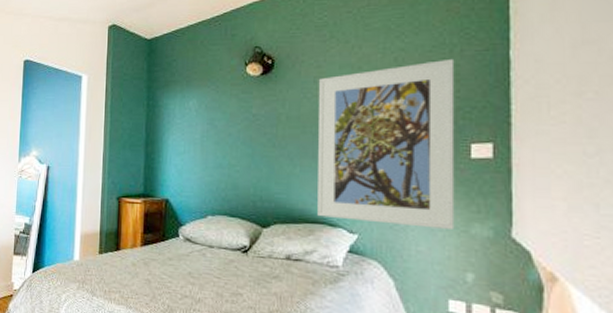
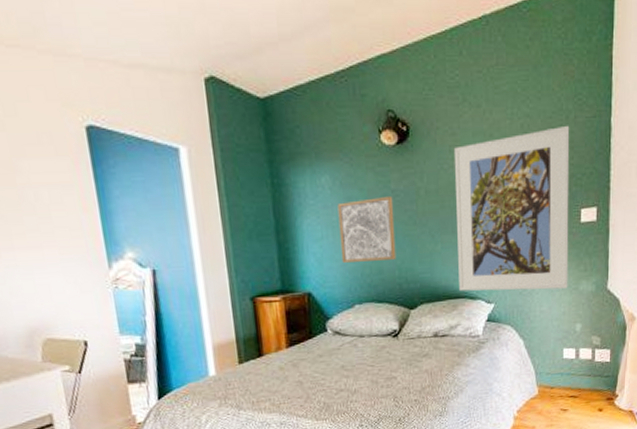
wall art: none [199,119,254,178] -> present [337,195,397,263]

